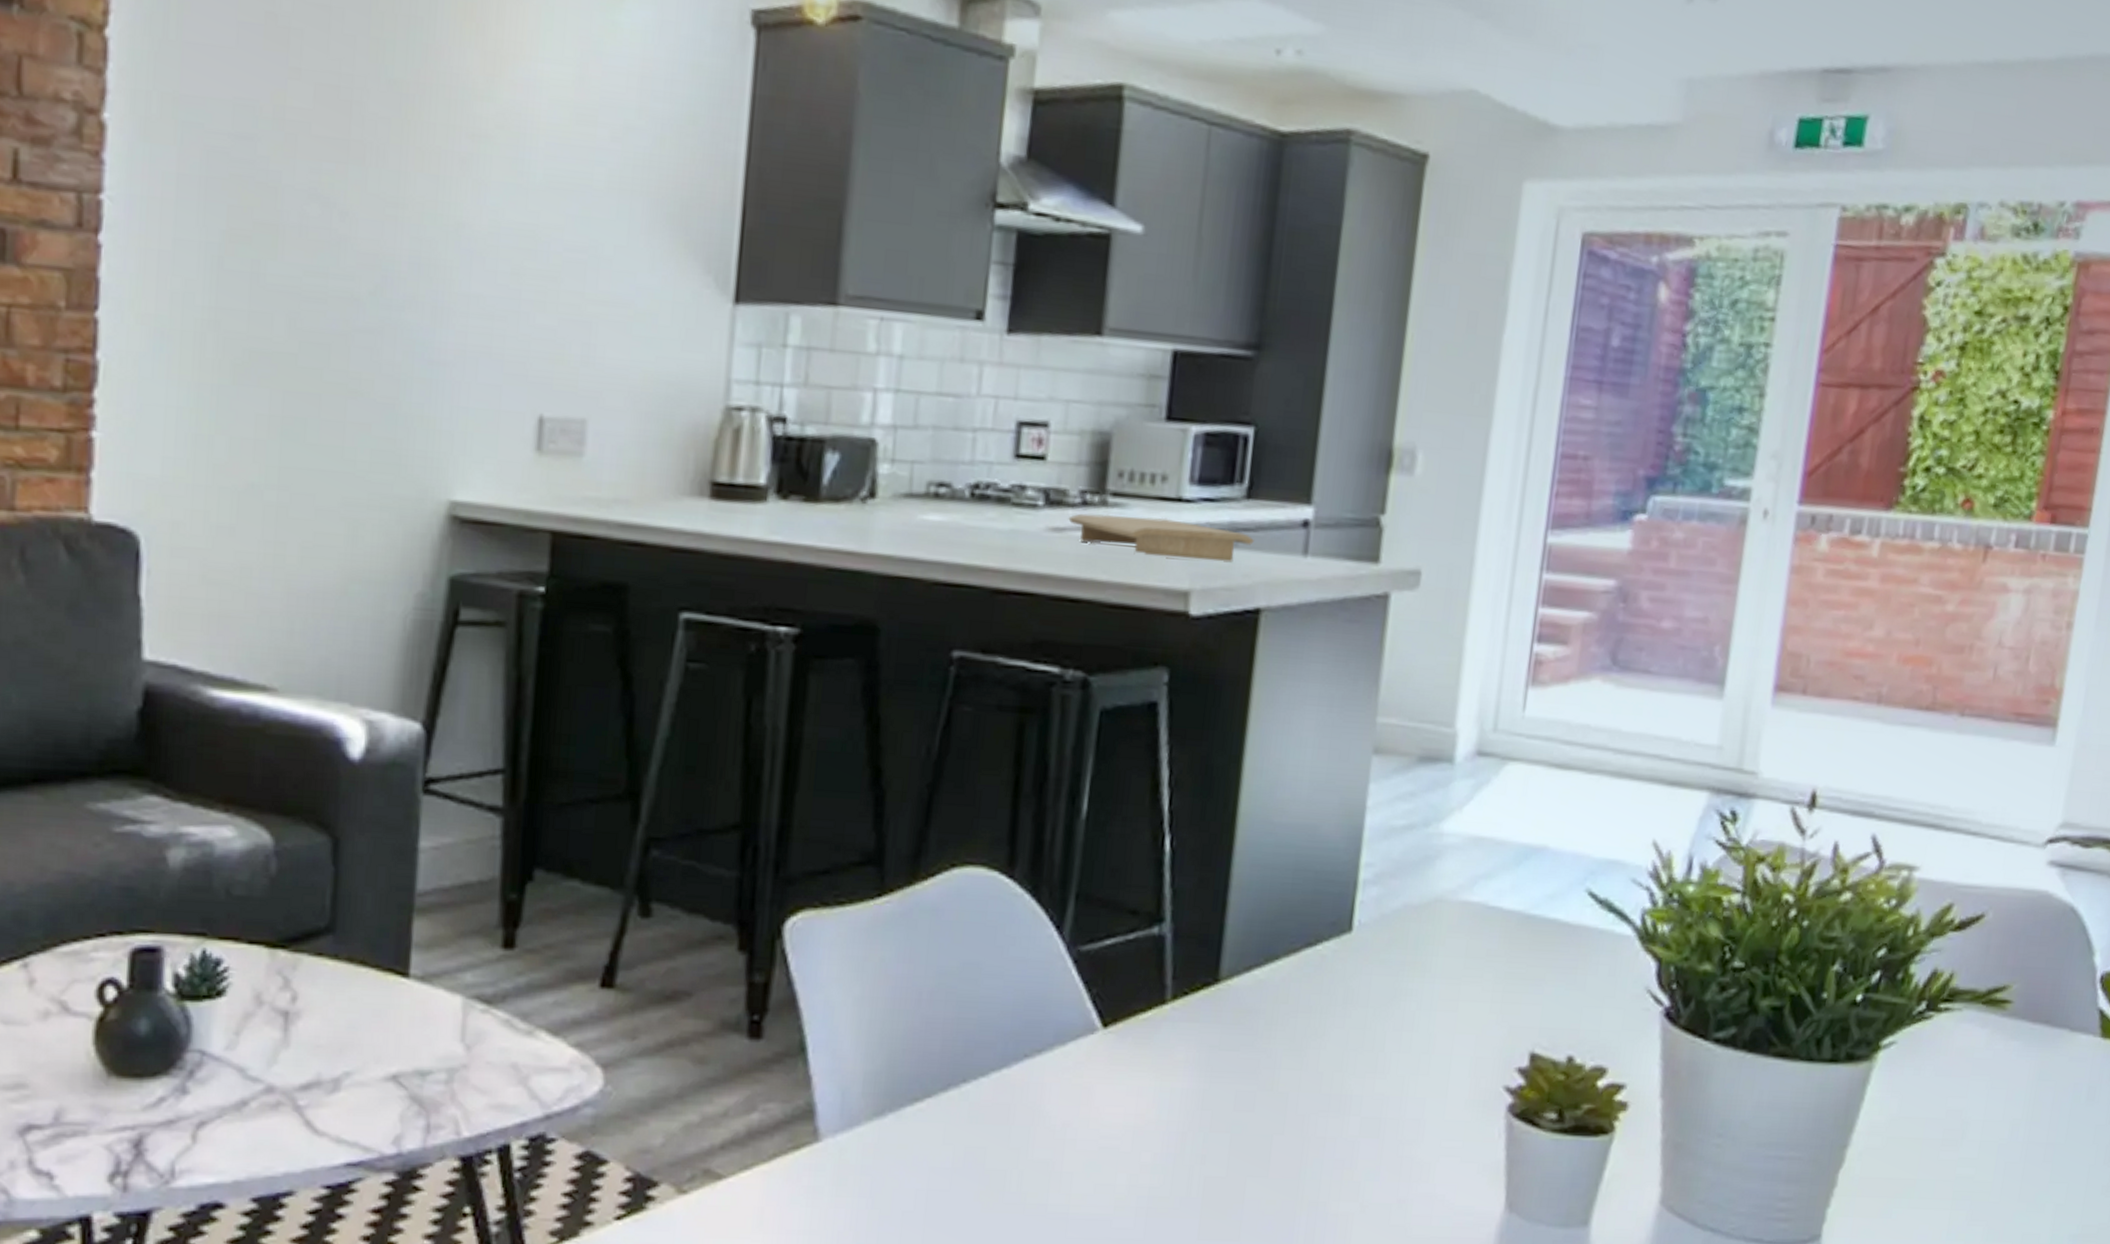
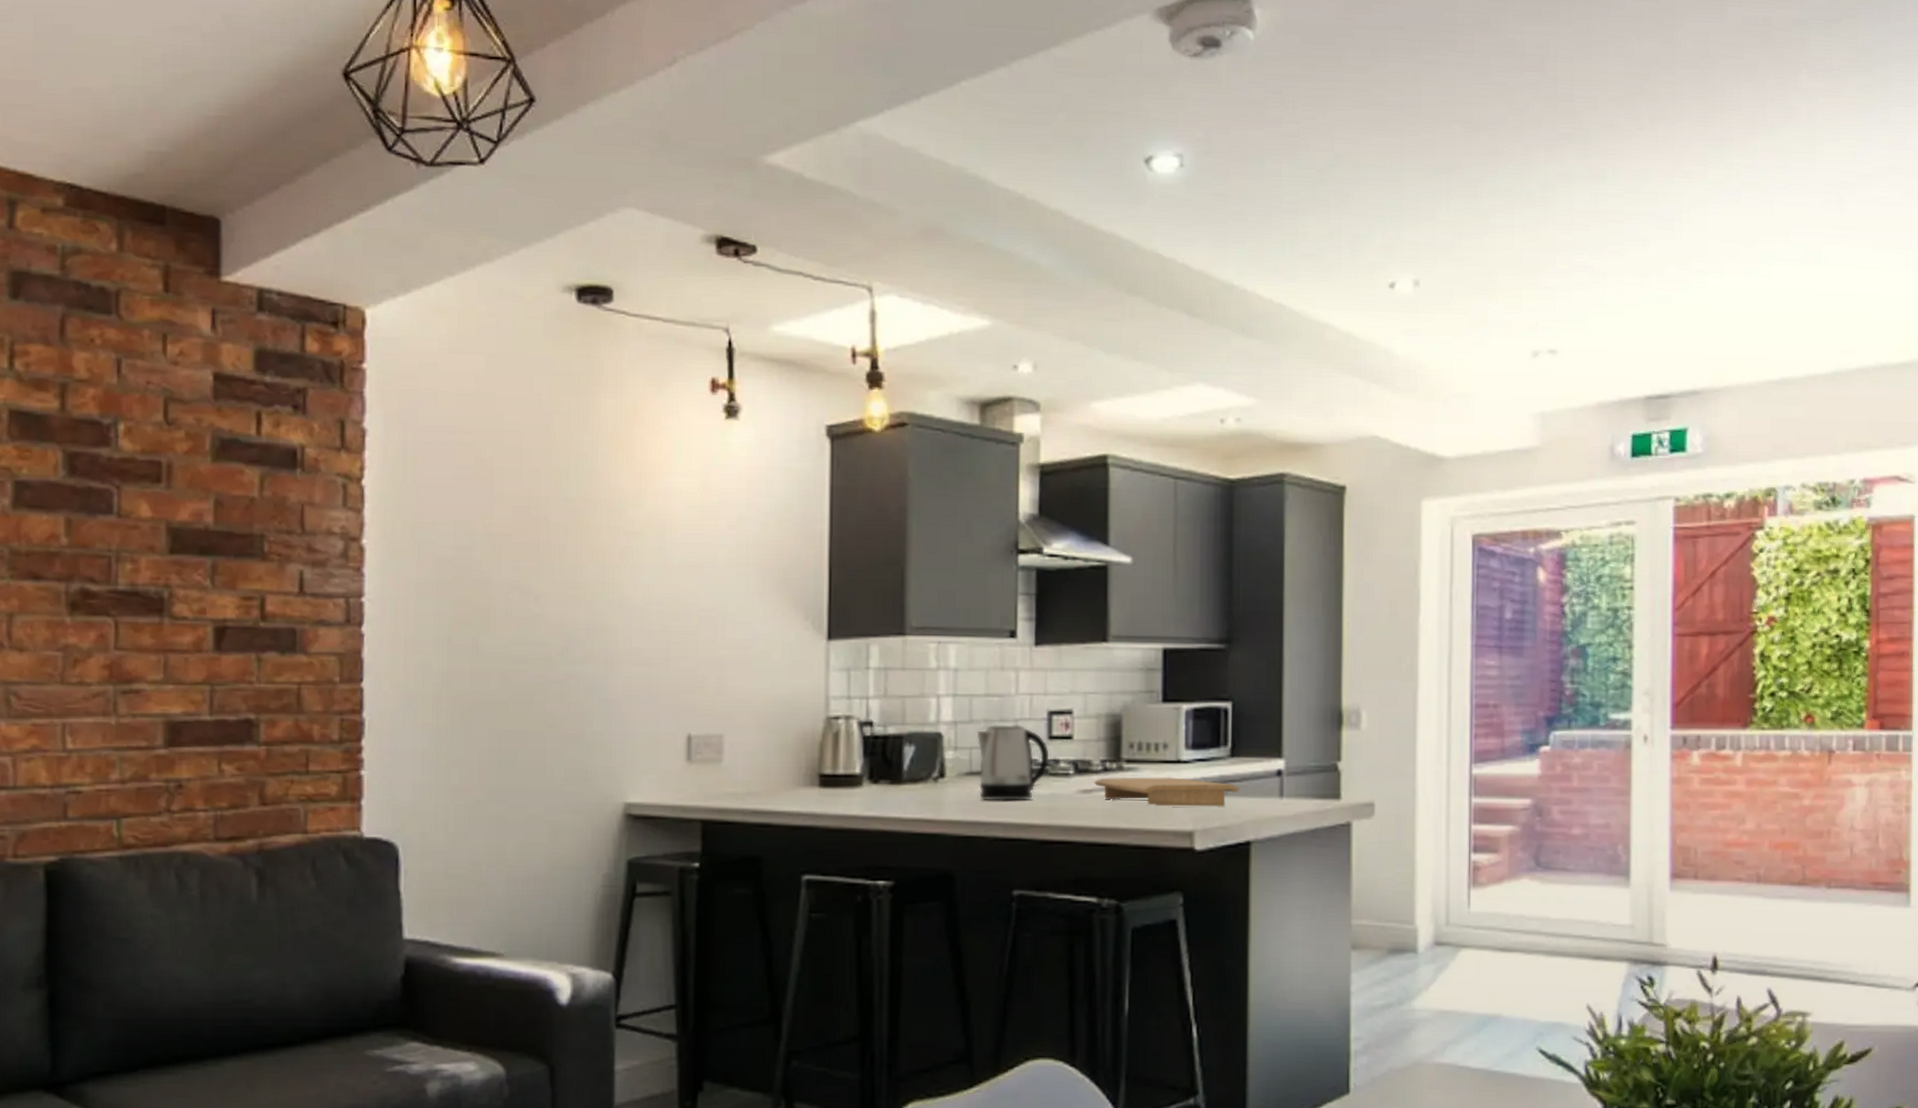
kettle: none [919,431,1015,536] -> present [977,722,1049,800]

